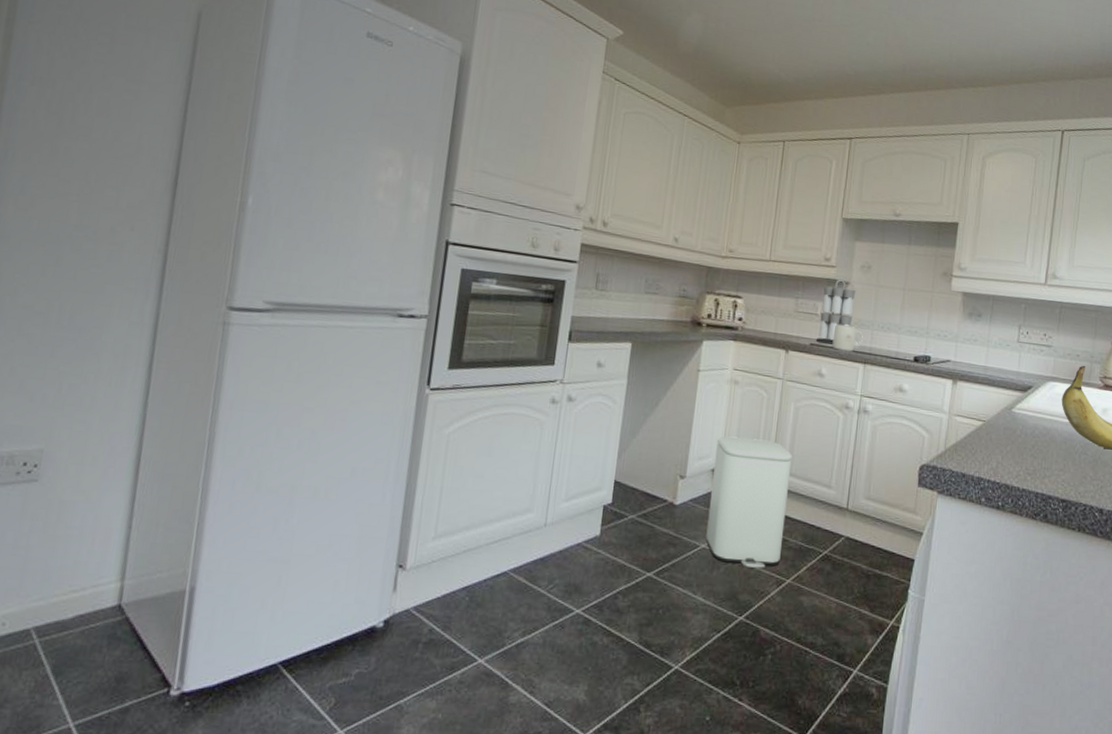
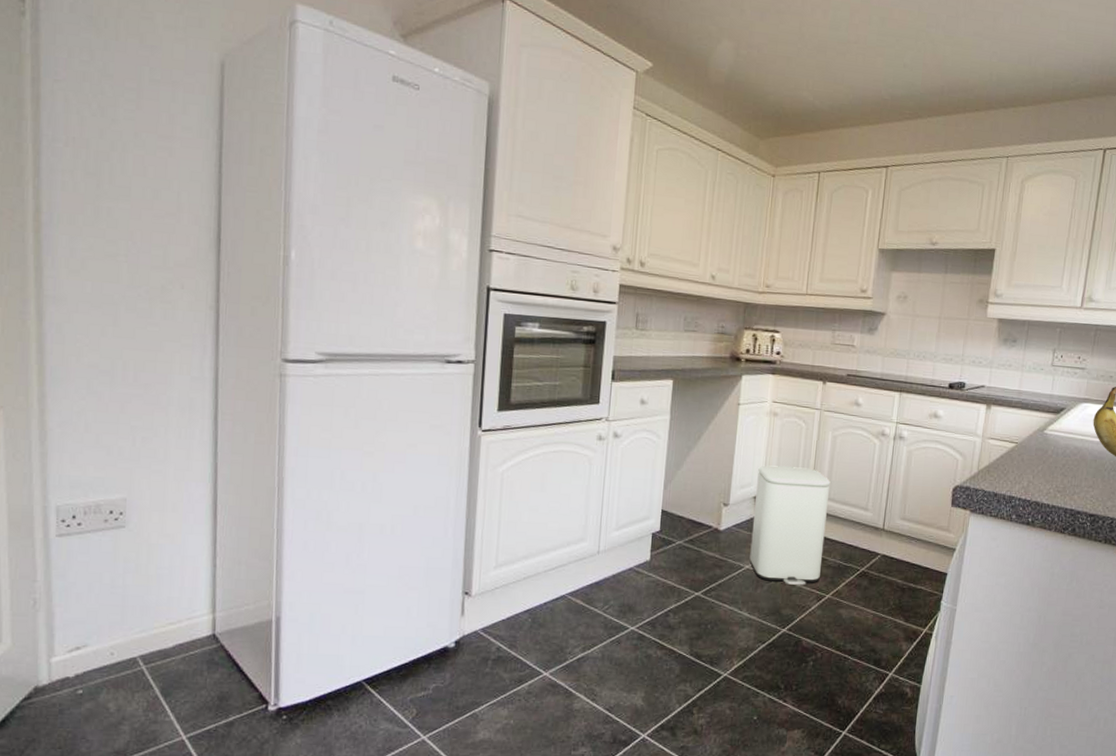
spice rack: present [815,279,856,346] -> none [852,310,892,376]
mug: present [832,325,863,353] -> none [868,355,899,382]

